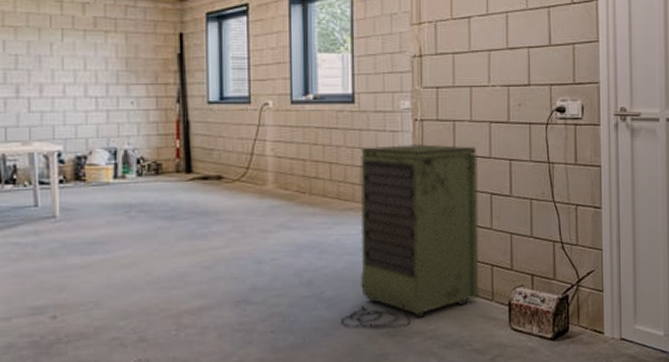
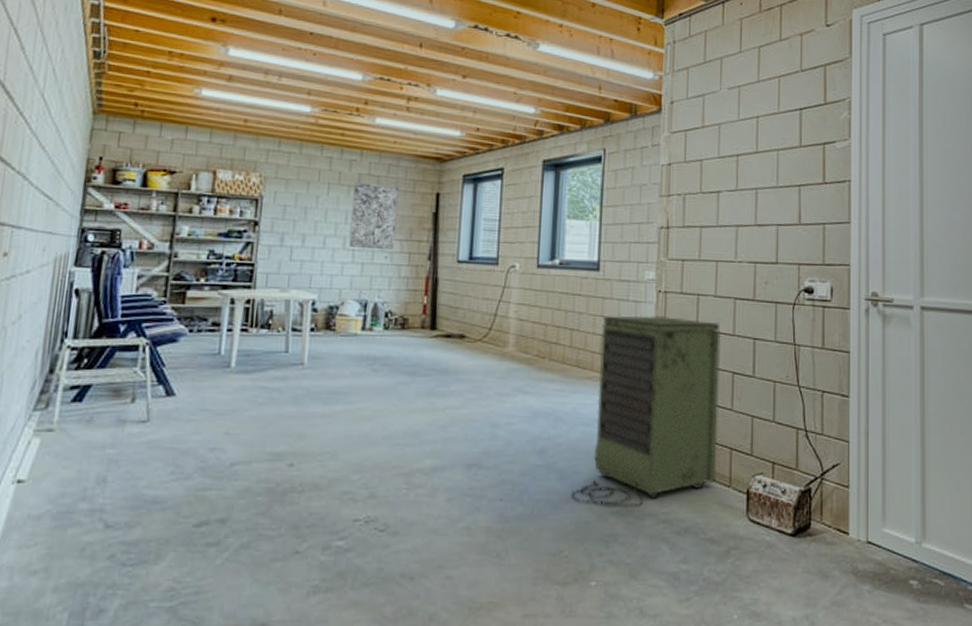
wall art: none [90,25,140,94] -> present [349,181,399,249]

